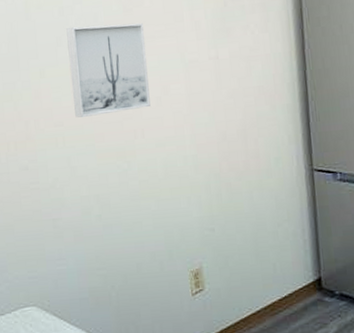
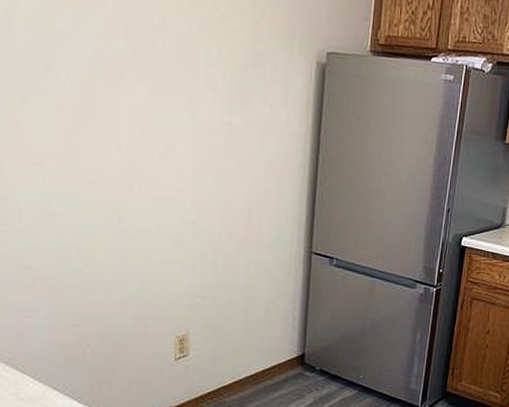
wall art: present [66,23,151,118] -> none [59,54,152,163]

